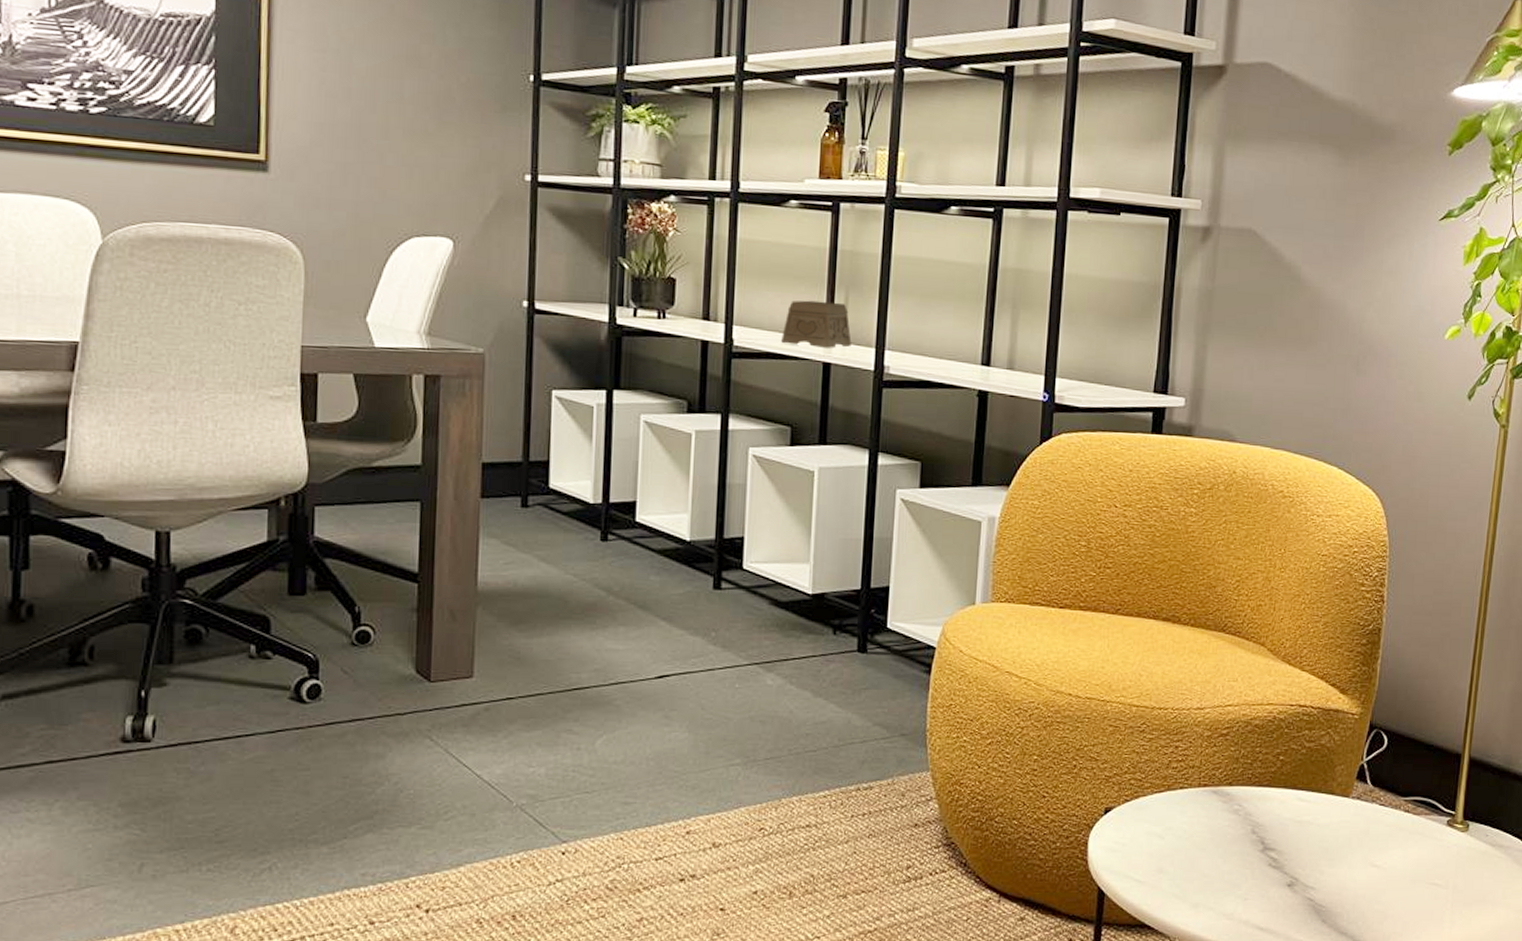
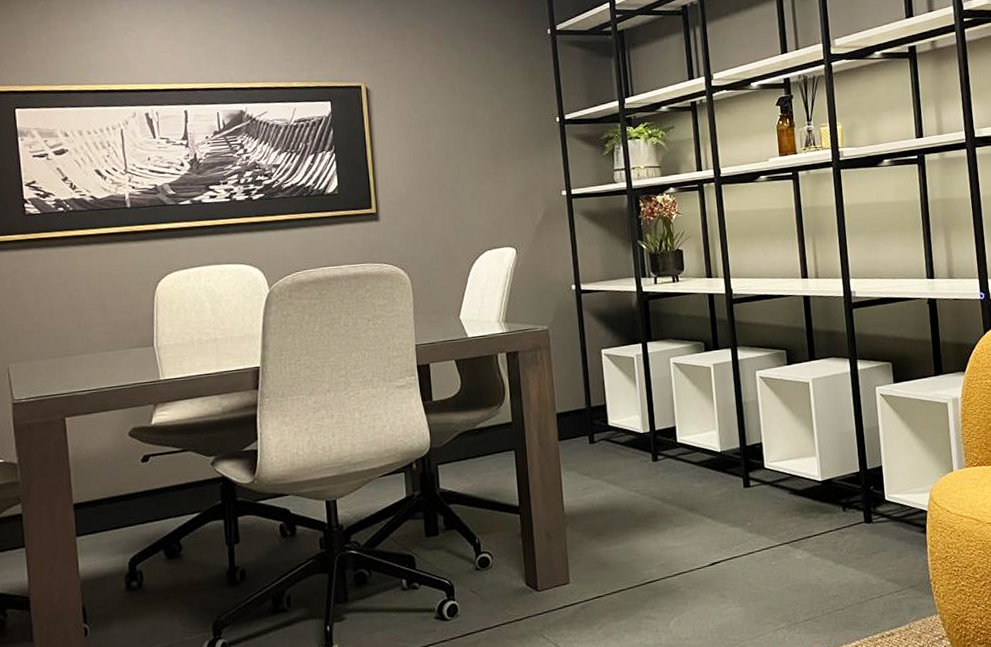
decorative box: present [781,300,852,349] -> none [768,248,823,287]

